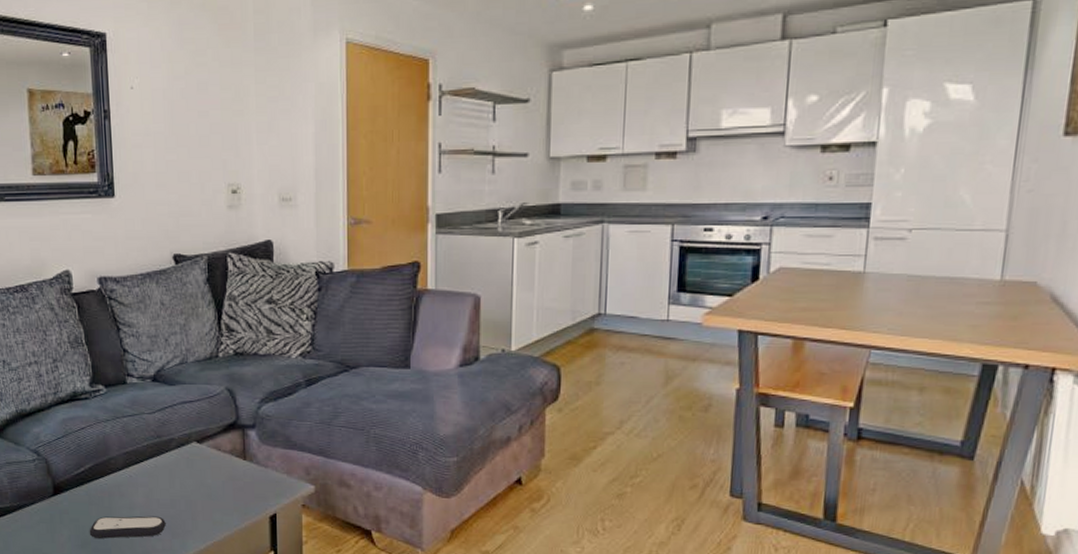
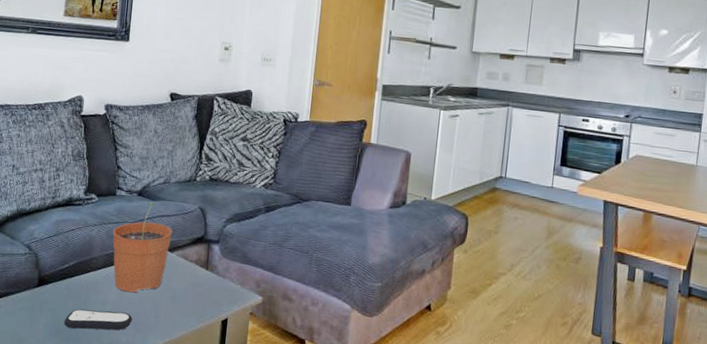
plant pot: none [130,387,198,494] -> present [113,201,172,293]

